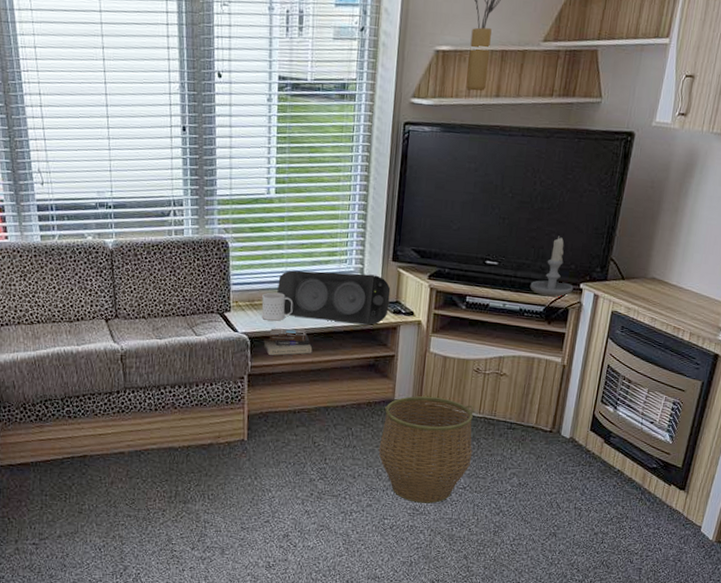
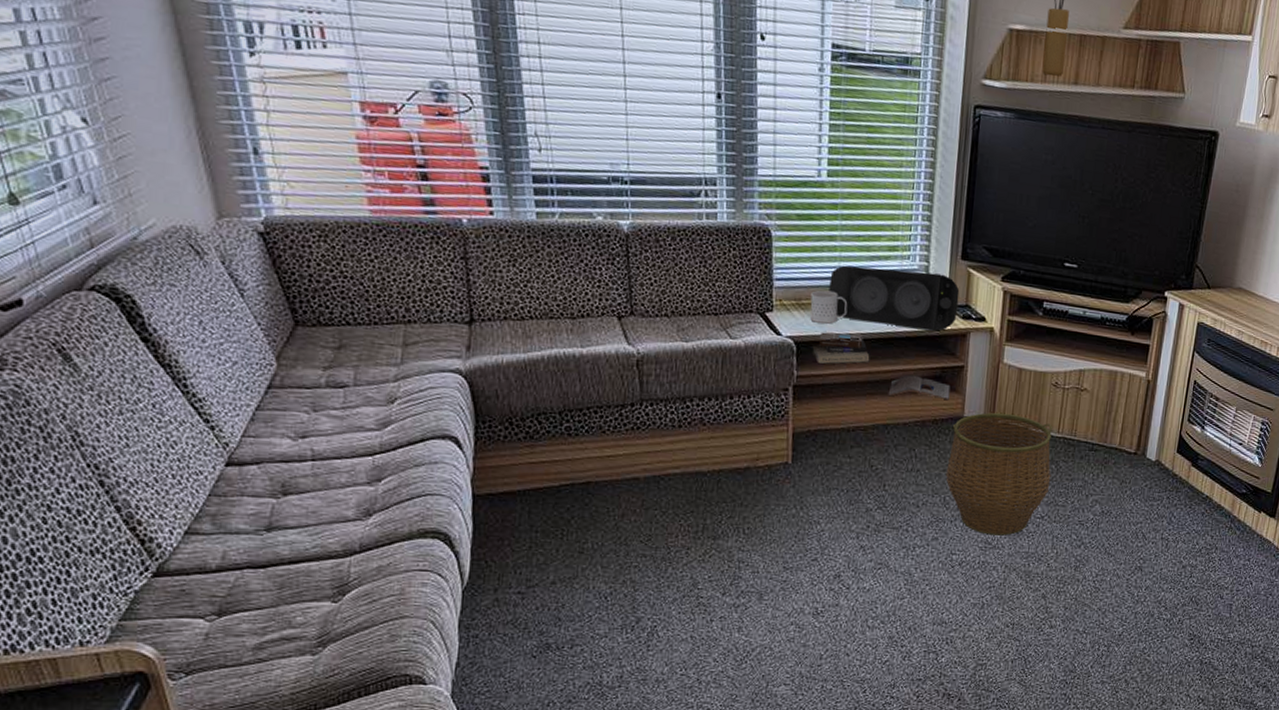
magazine: none [328,364,383,386] -> present [888,375,950,401]
candle: present [530,236,574,297] -> none [1112,239,1158,306]

